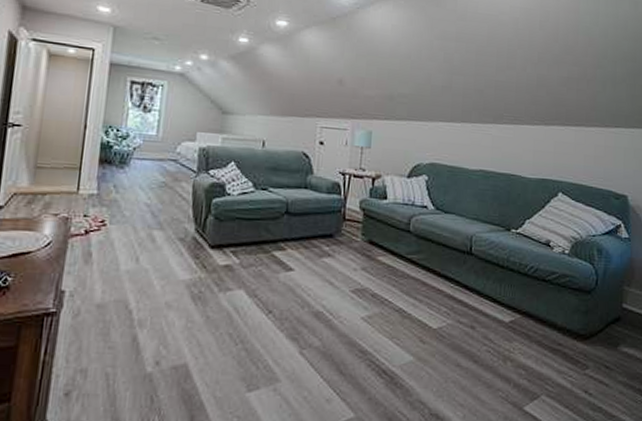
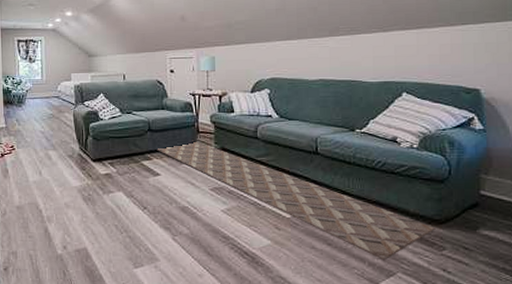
rug: none [293,229,580,381] -> present [157,140,435,261]

